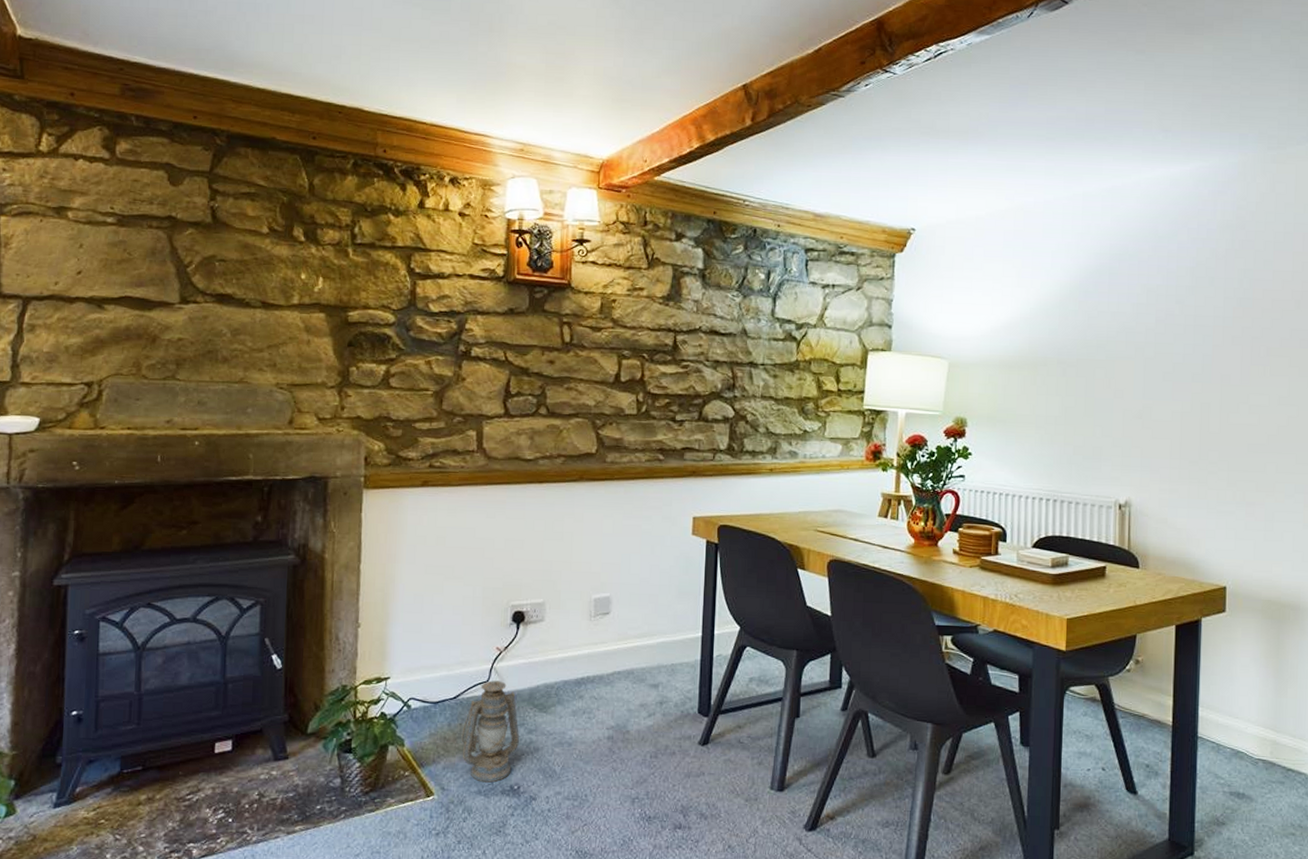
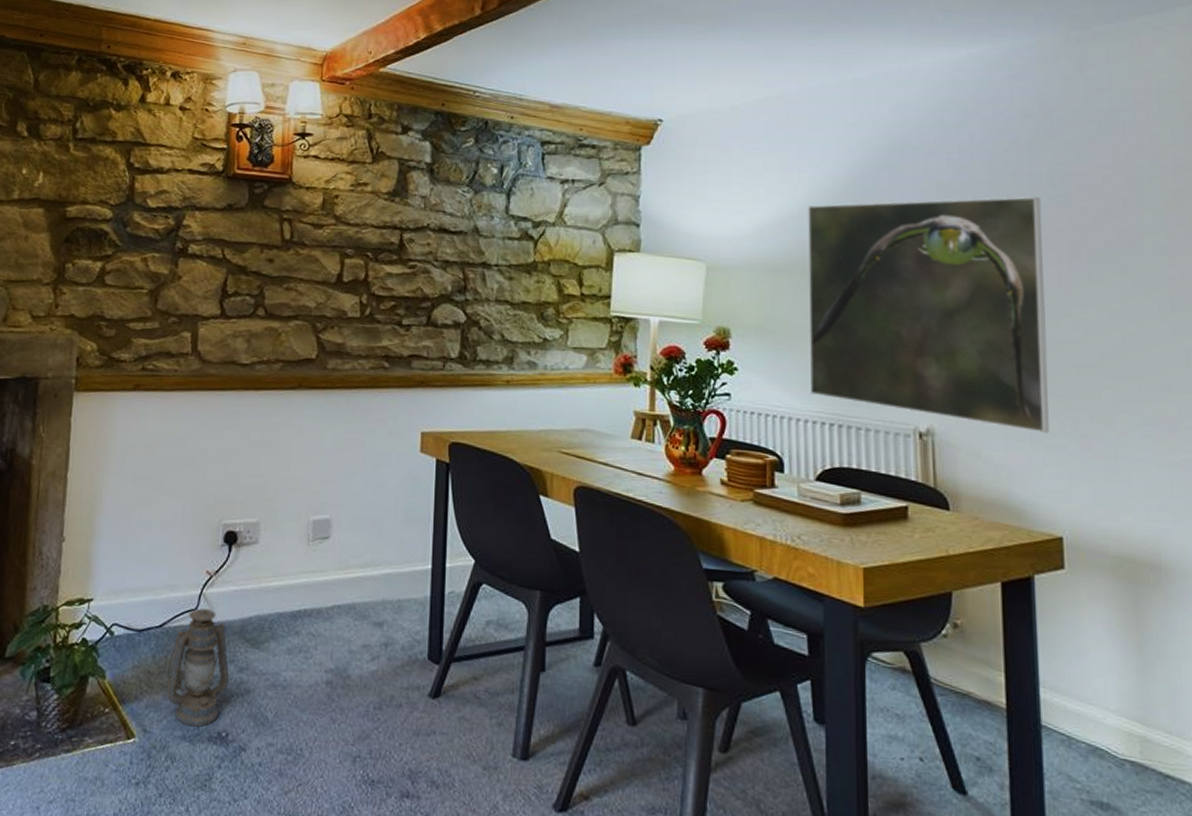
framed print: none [1031,299,1232,502] -> present [807,196,1049,433]

